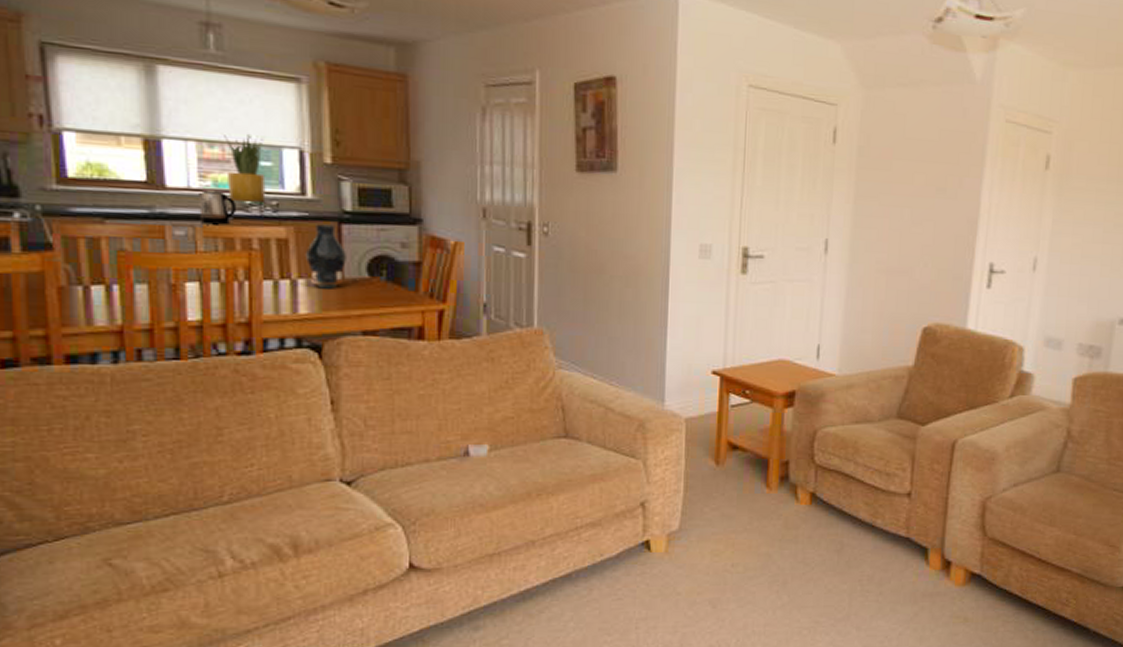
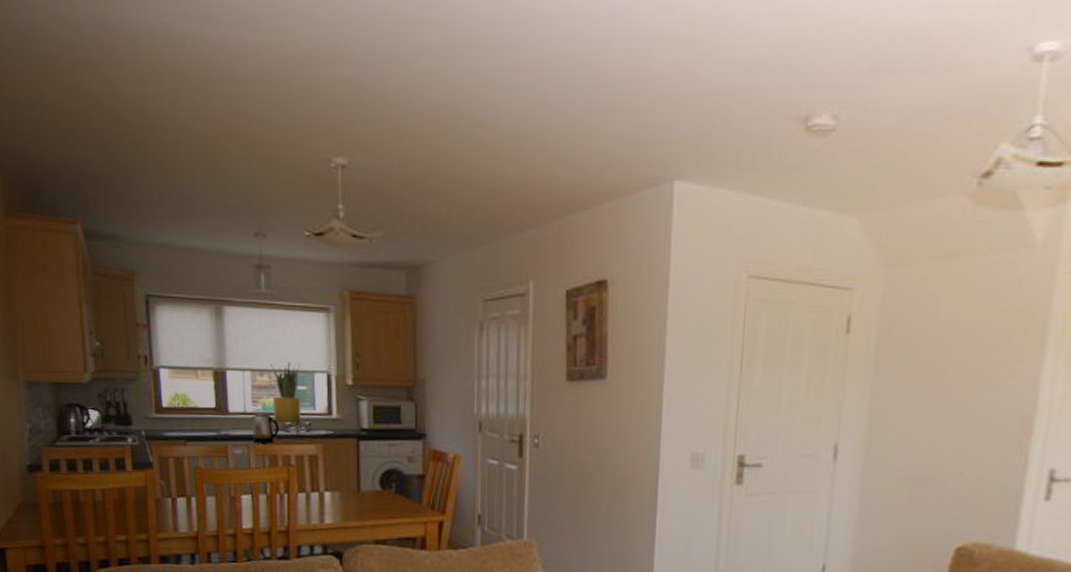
vase: present [304,224,346,289] -> none [330,441,363,501]

